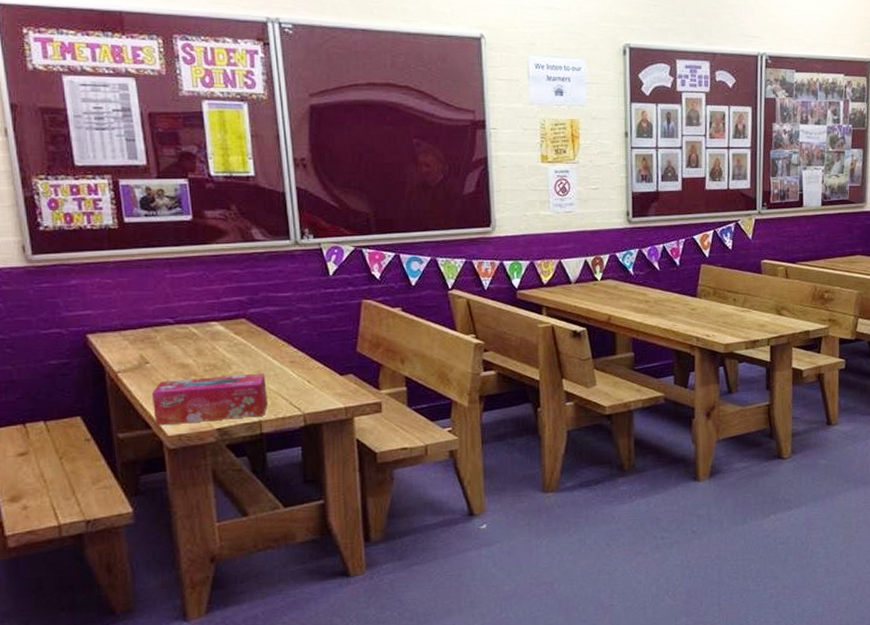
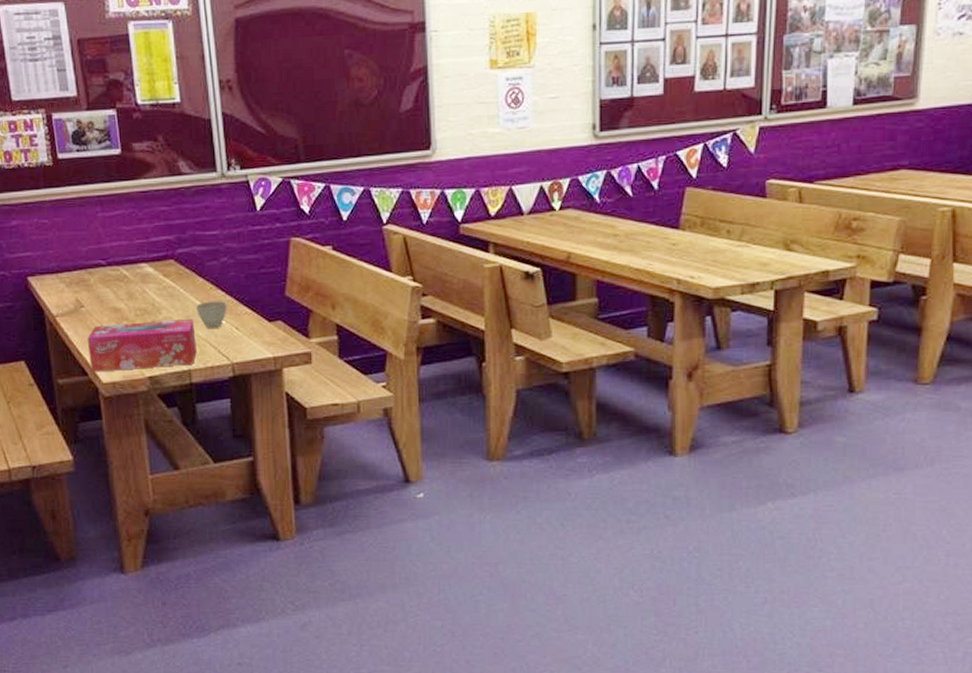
cup: none [268,356,299,382] -> present [196,301,227,328]

